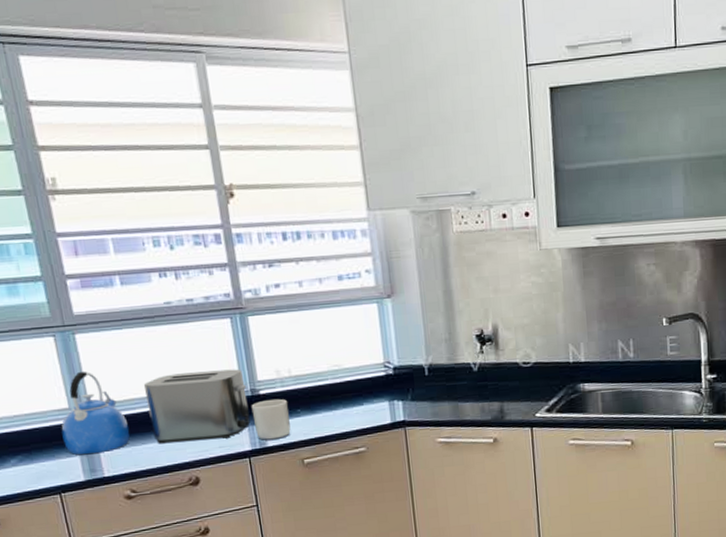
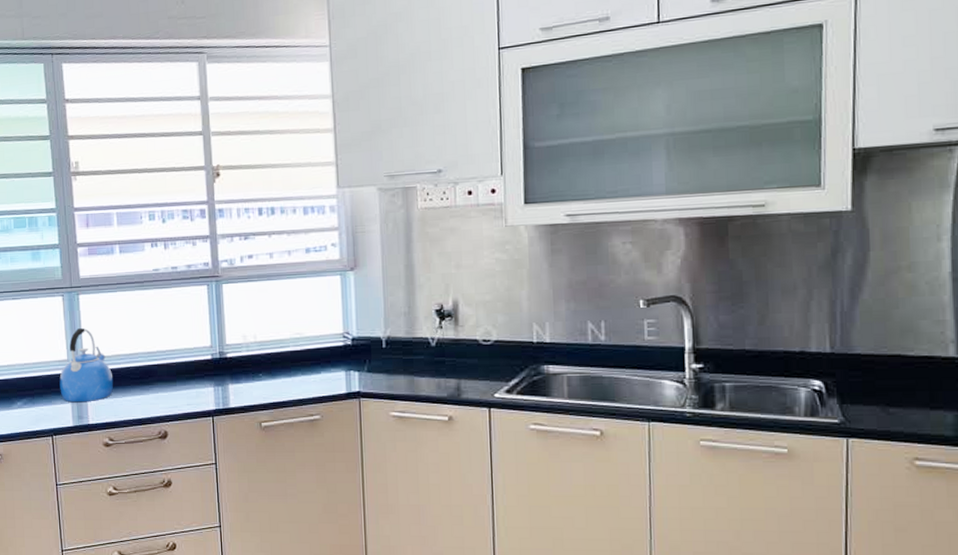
toaster: present [143,369,251,444] -> none [129,332,217,398]
mug: present [251,398,291,440] -> none [218,362,252,401]

